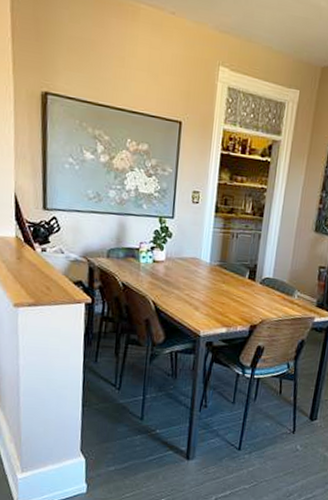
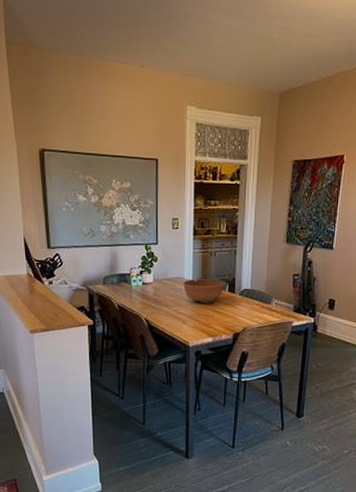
bowl: none [198,261,246,290] -> present [182,278,225,303]

